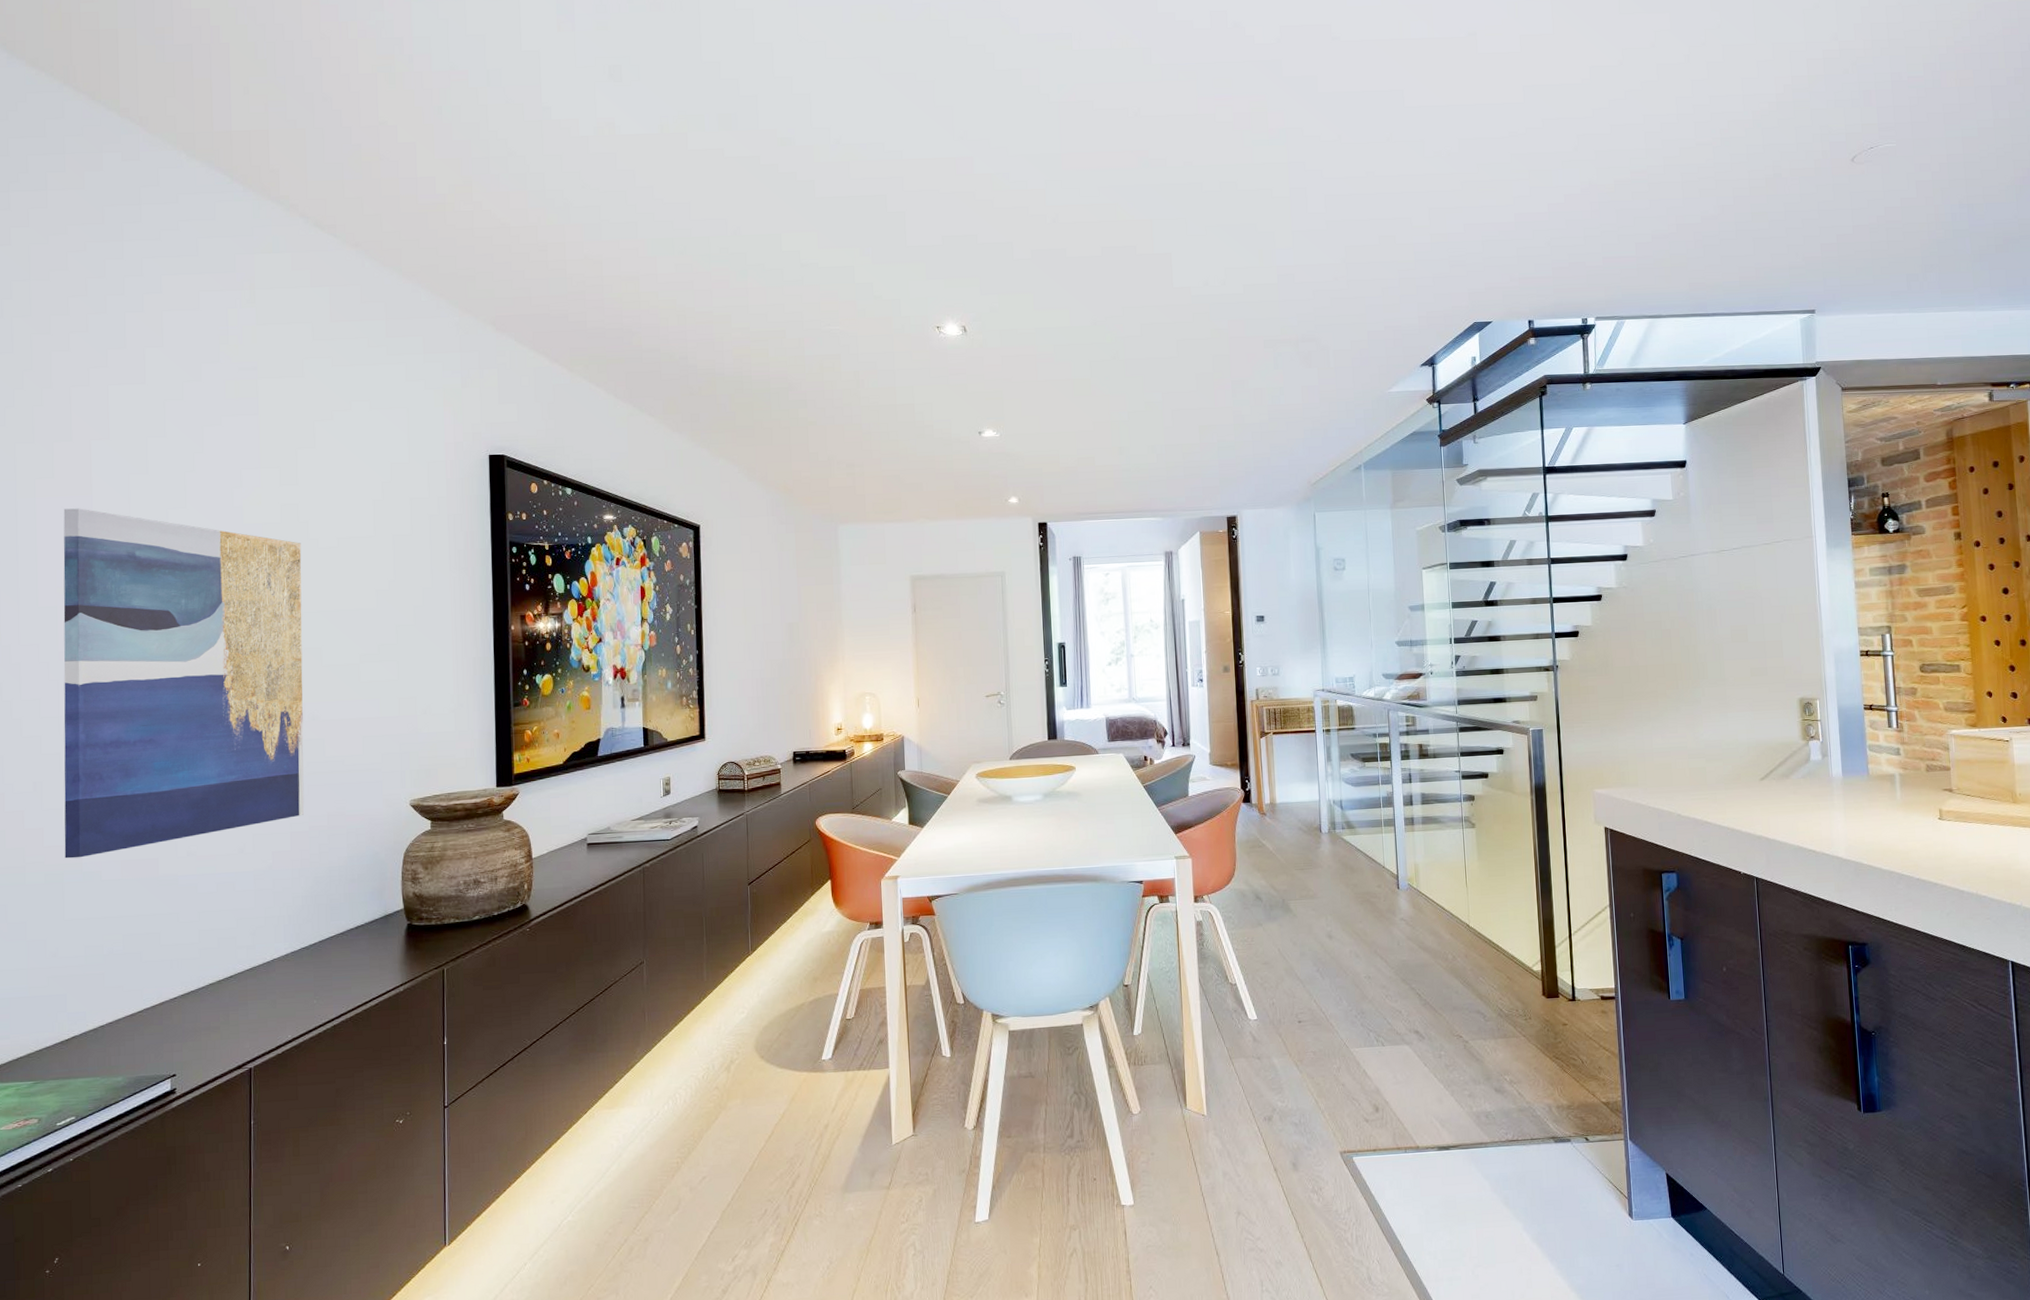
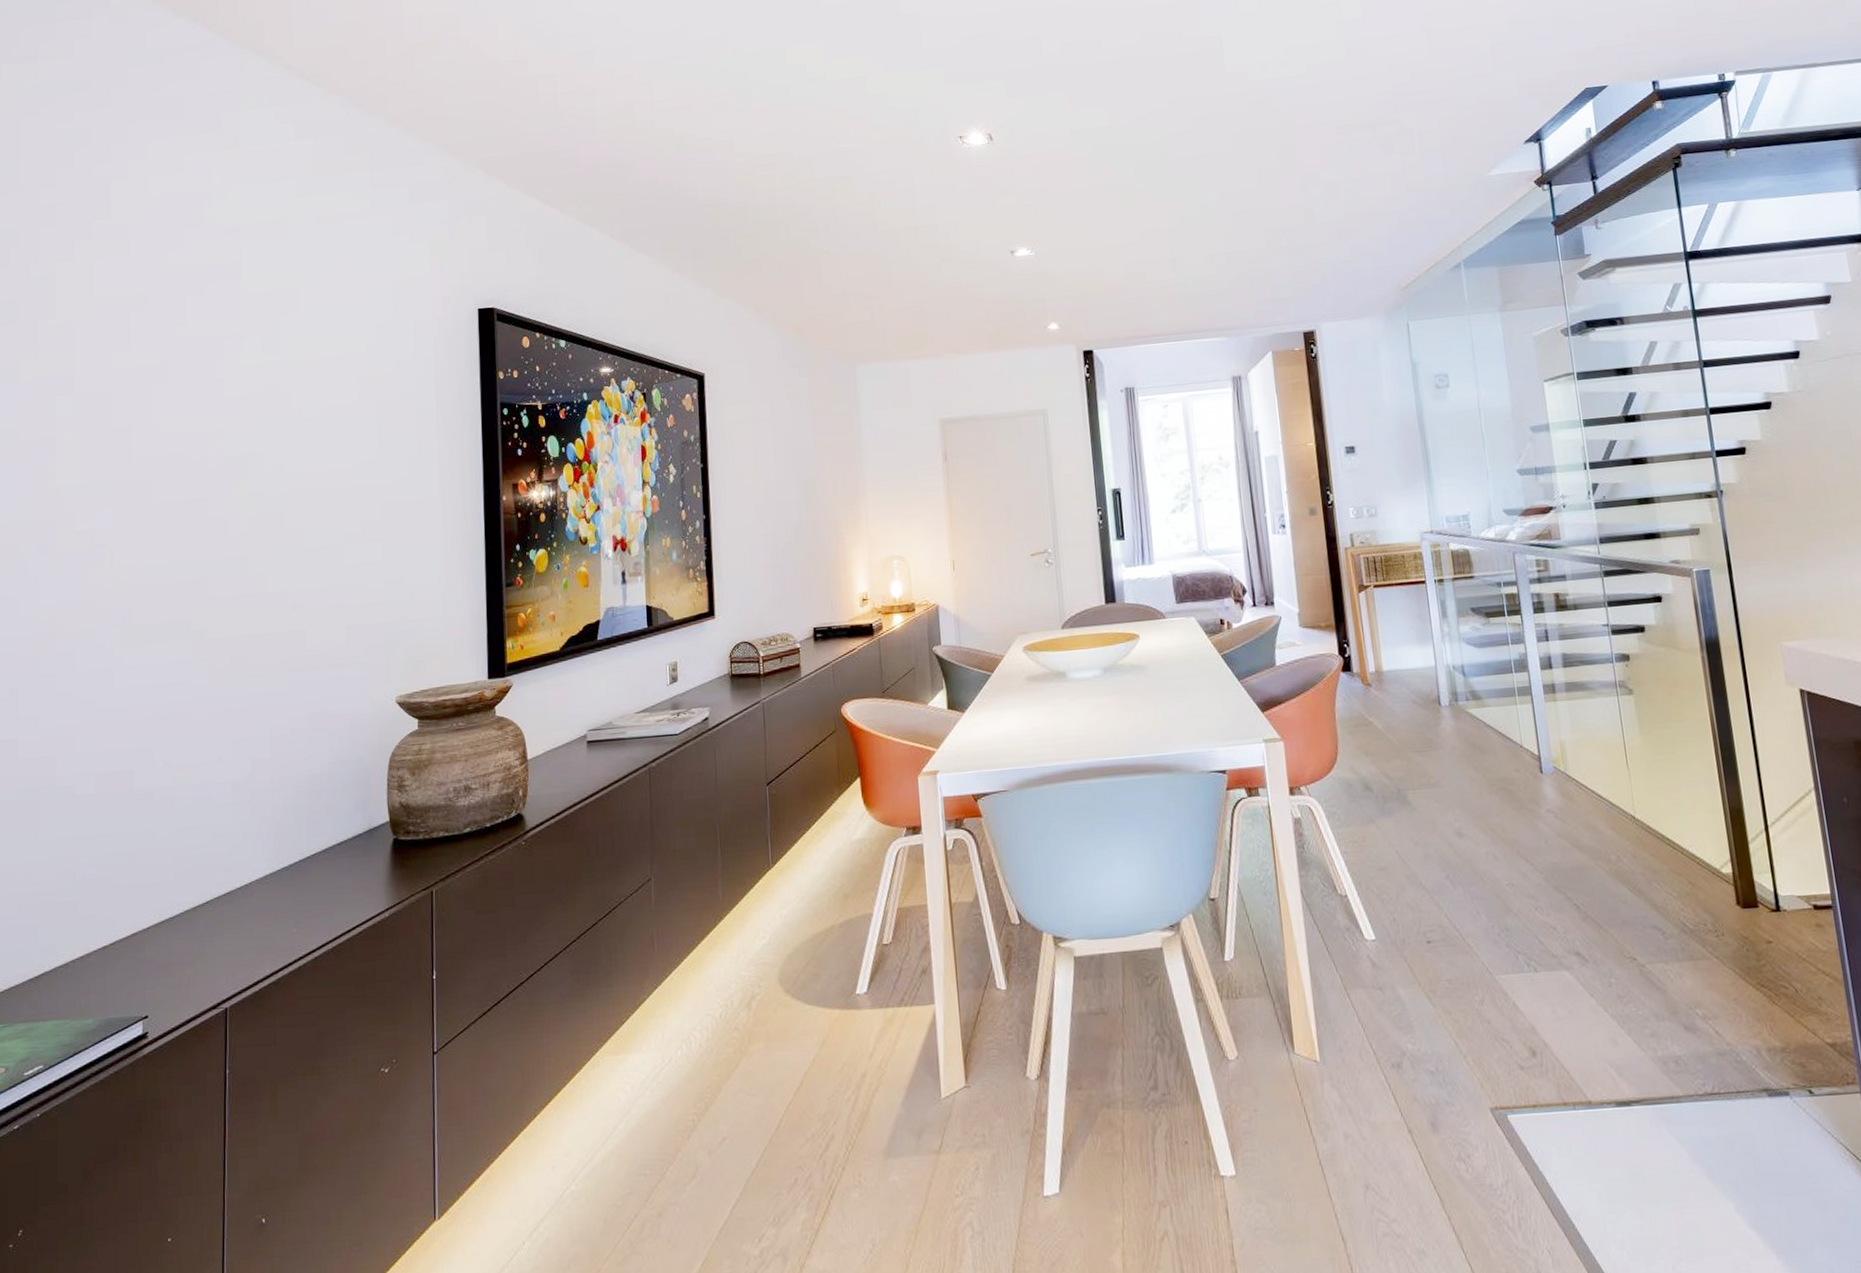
wall art: present [63,508,304,859] -> none [39,389,285,772]

